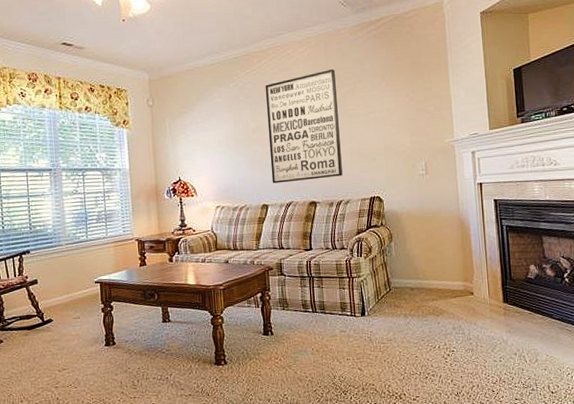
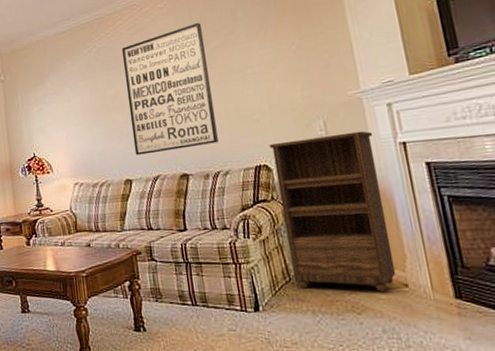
bookshelf: none [382,172,466,298] -> present [269,131,396,292]

